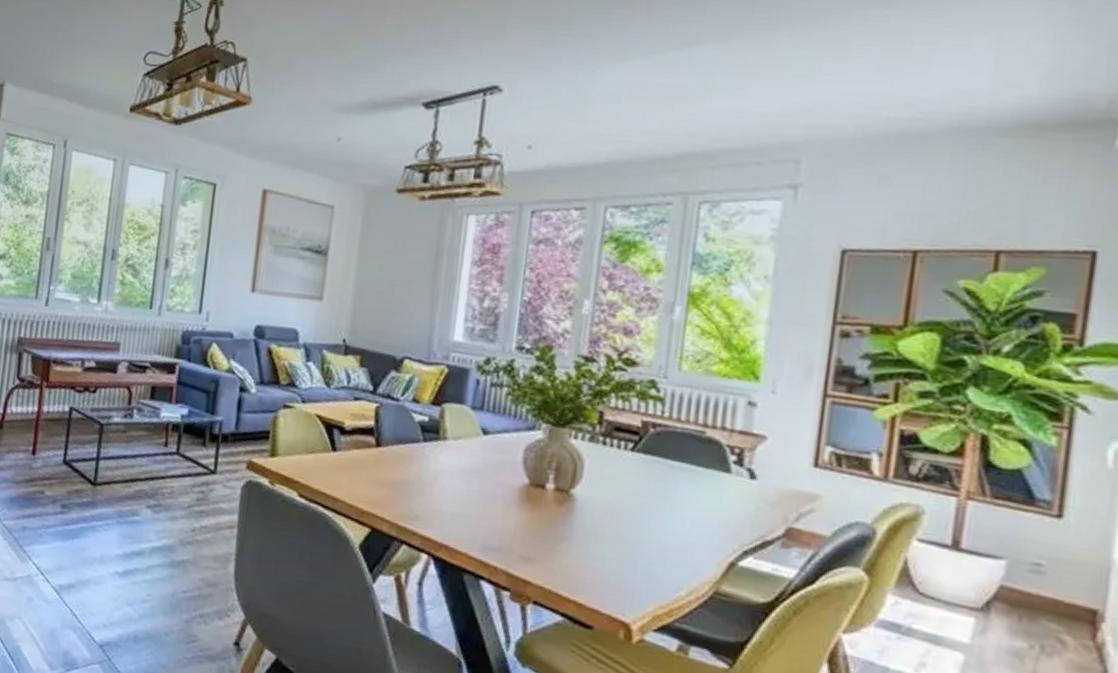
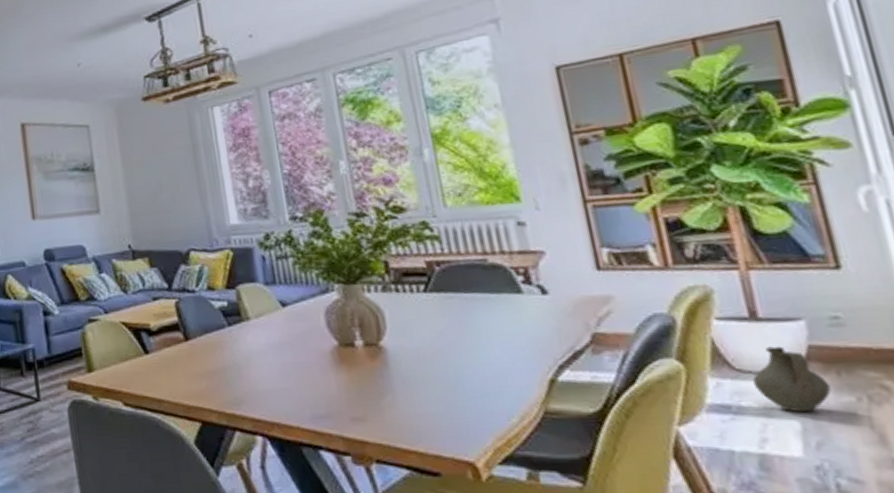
ceramic jug: none [931,578,1007,649] -> present [752,346,831,413]

